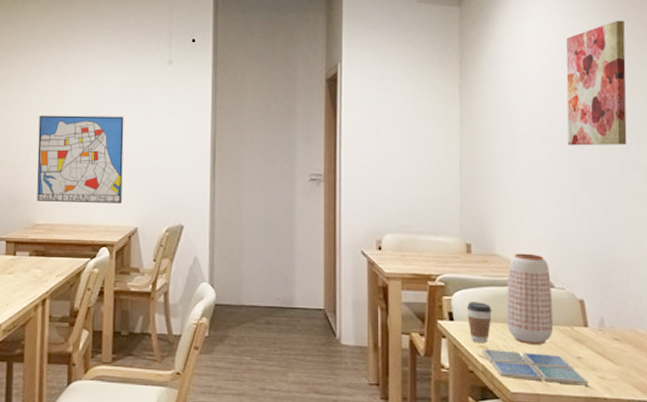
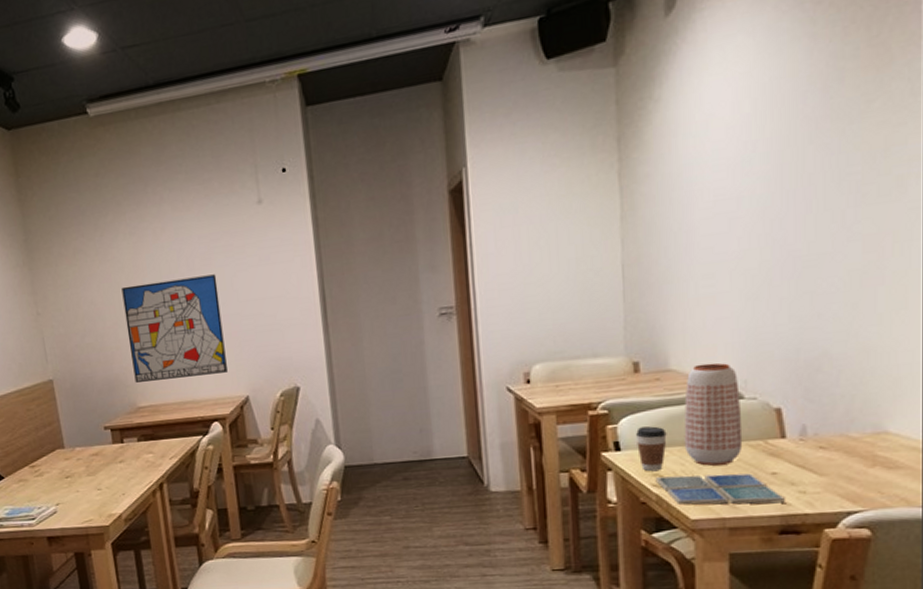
wall art: present [566,20,627,146] -> none [760,44,844,225]

